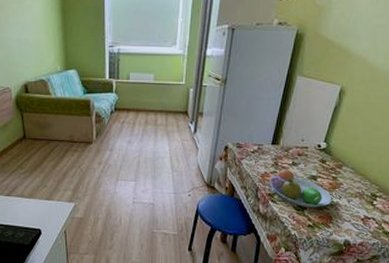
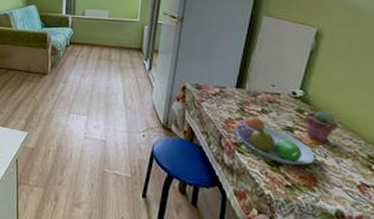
potted succulent: none [326,159,352,186] -> present [304,110,339,142]

